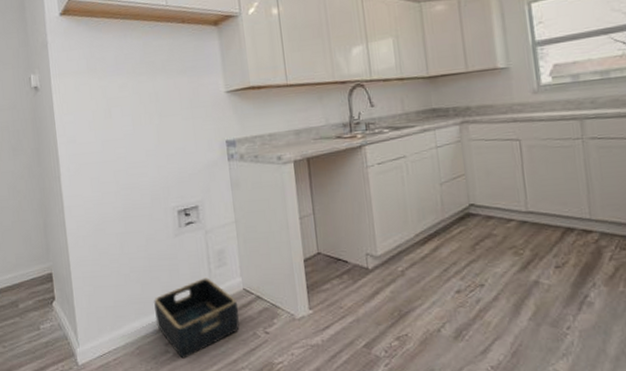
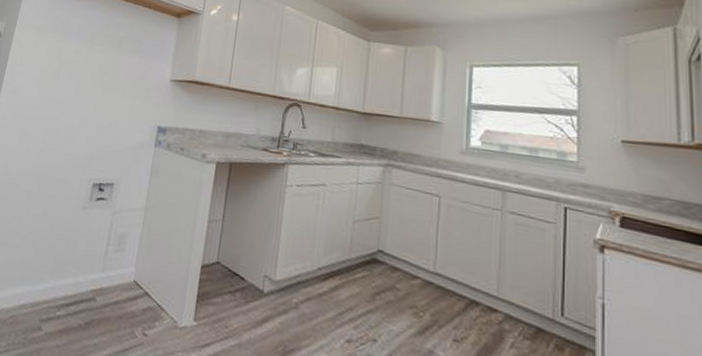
basket: present [154,277,240,359] -> none [38,259,125,341]

